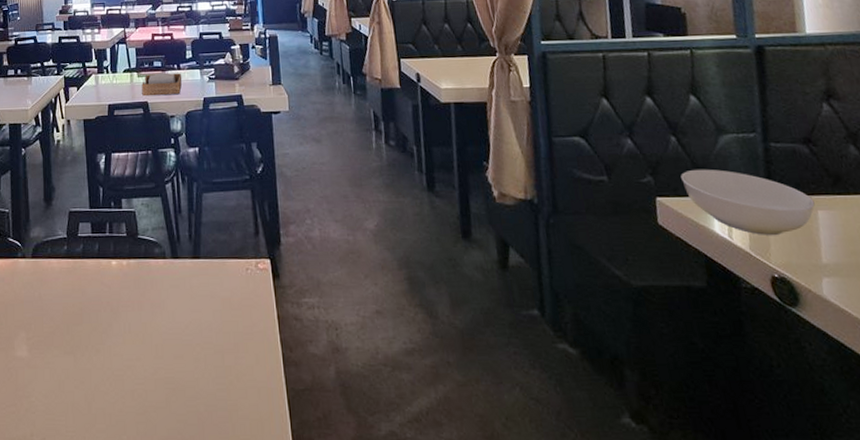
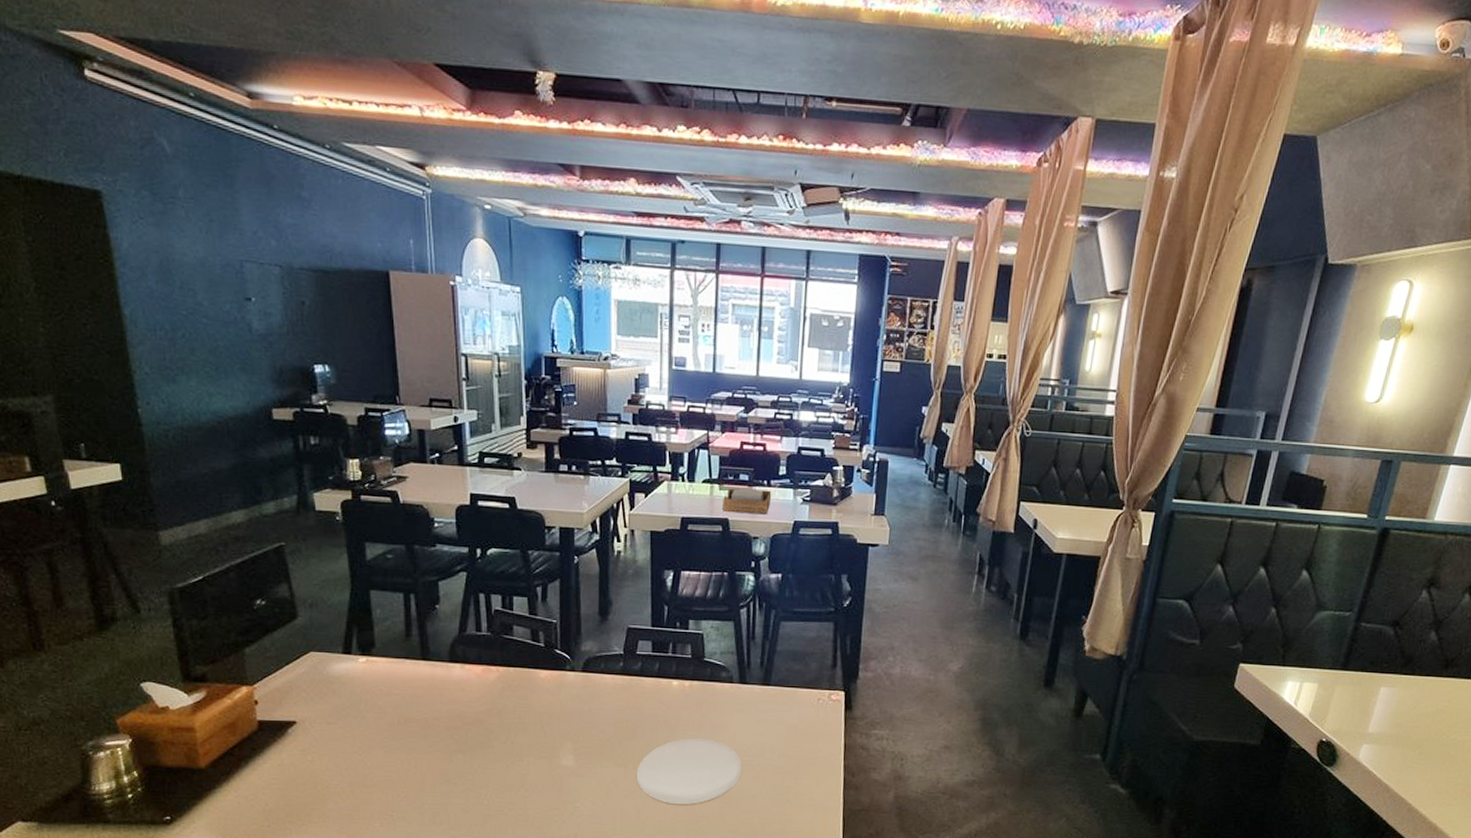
plate: none [85,318,183,396] -> present [636,737,743,806]
bowl: present [681,169,815,235] -> none [1268,640,1381,705]

